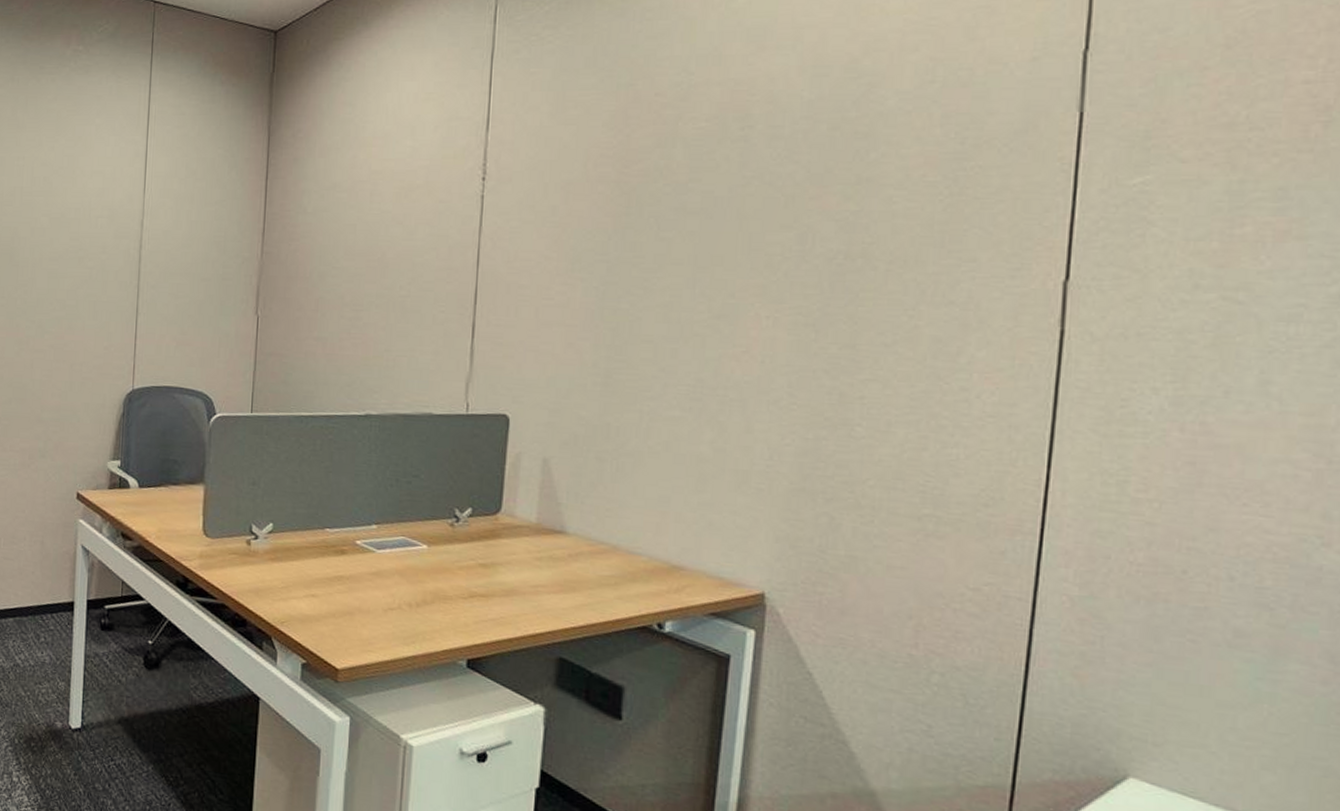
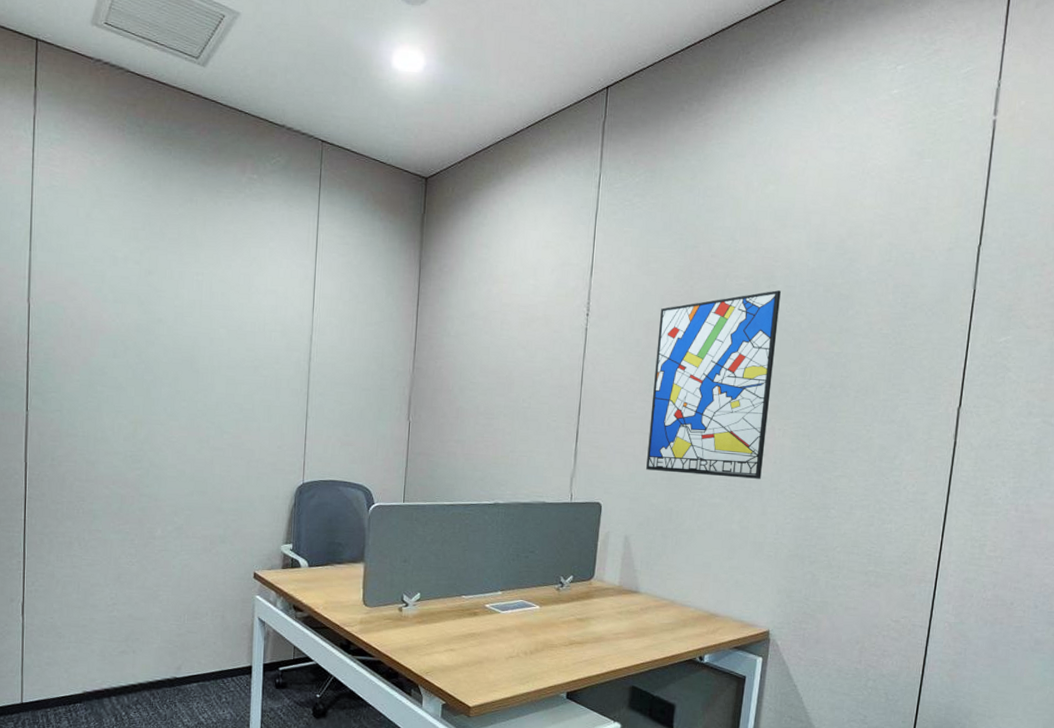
wall art: none [571,133,761,385] -> present [646,290,781,479]

